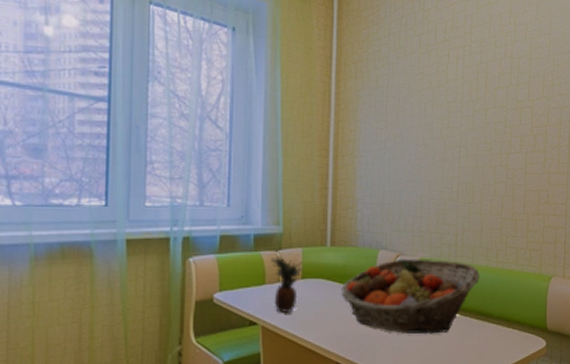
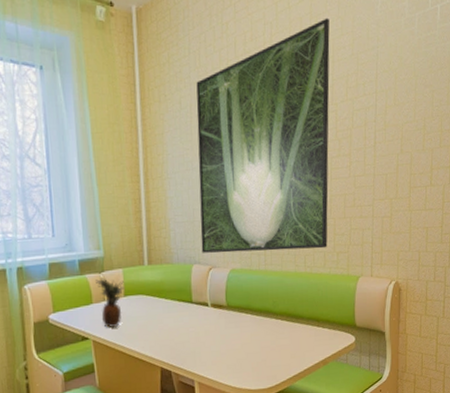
fruit basket: present [341,258,480,335] -> none [160,269,289,339]
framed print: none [389,17,528,244] -> present [196,18,330,253]

